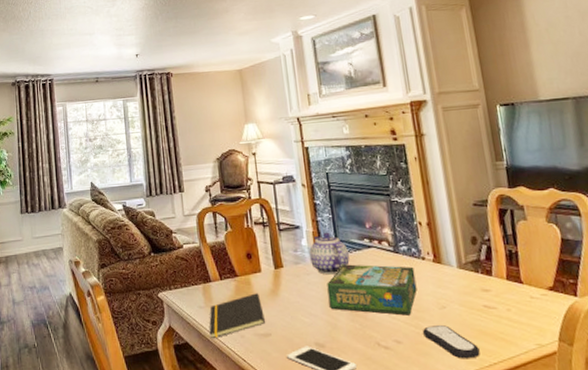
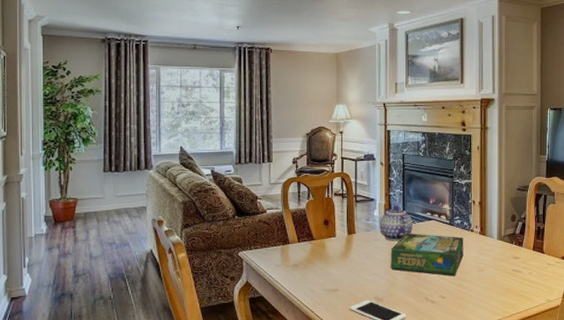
notepad: present [209,293,265,339] -> none [283,255,334,293]
remote control: present [422,325,480,359] -> none [462,285,504,311]

